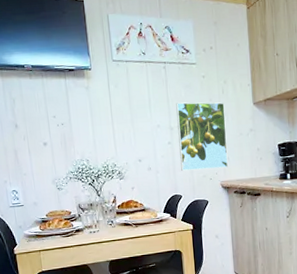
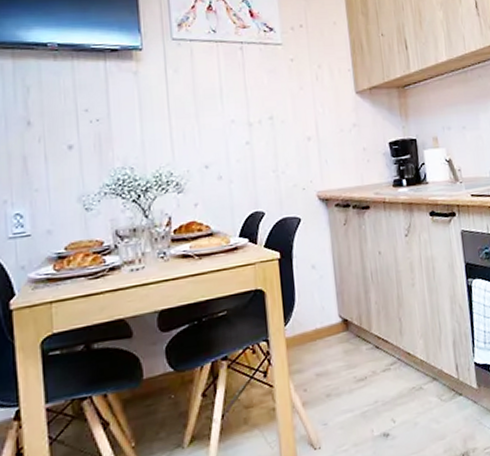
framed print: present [176,102,229,171] -> none [256,91,327,179]

